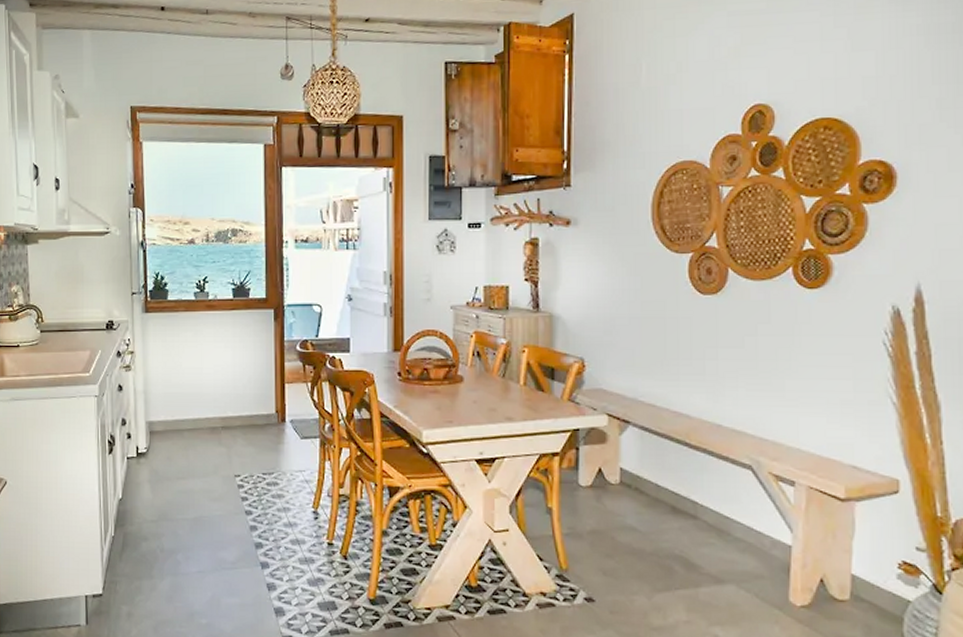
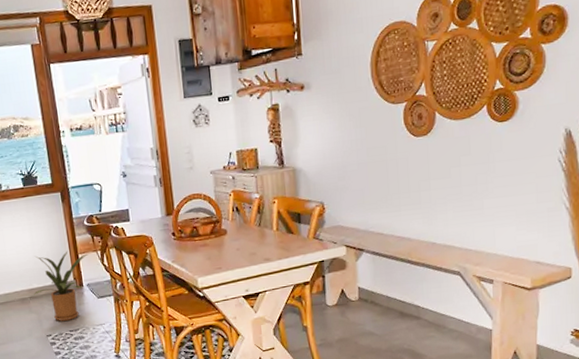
house plant: none [227,378,297,461] -> present [33,251,89,321]

